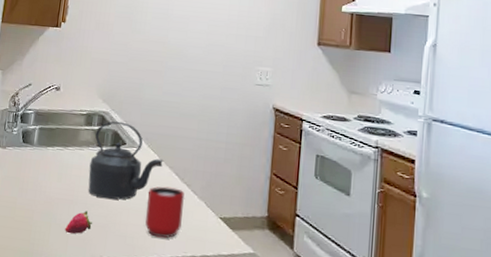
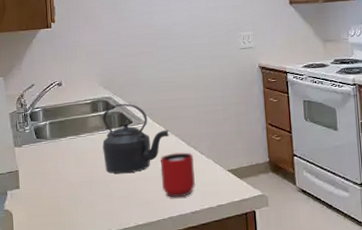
fruit: present [65,210,93,234] -> none [91,187,116,211]

